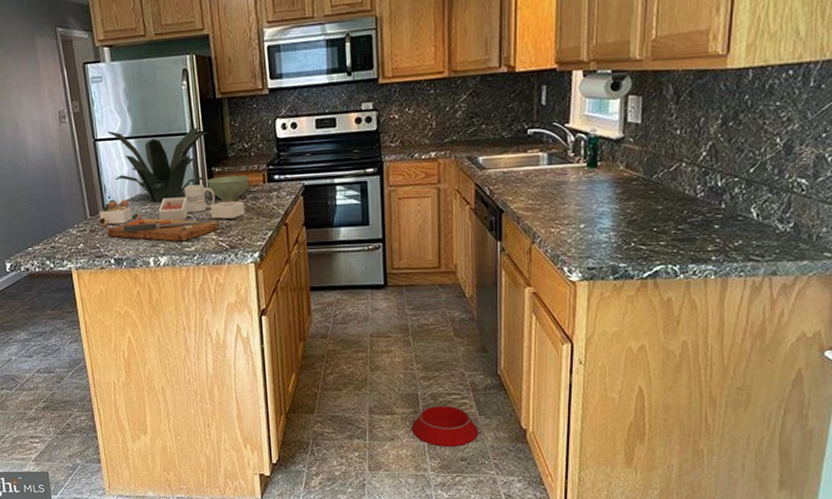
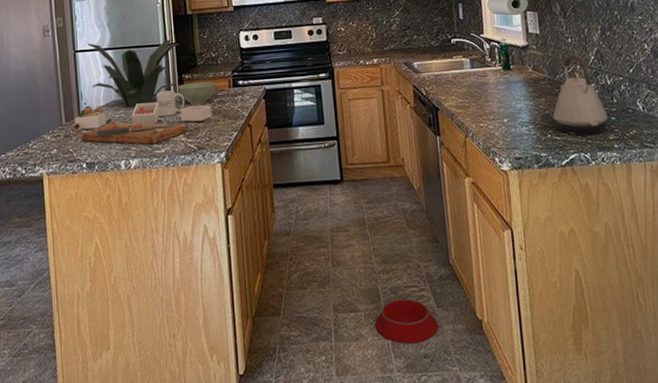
kettle: none [641,148,710,245] -> present [552,53,608,135]

